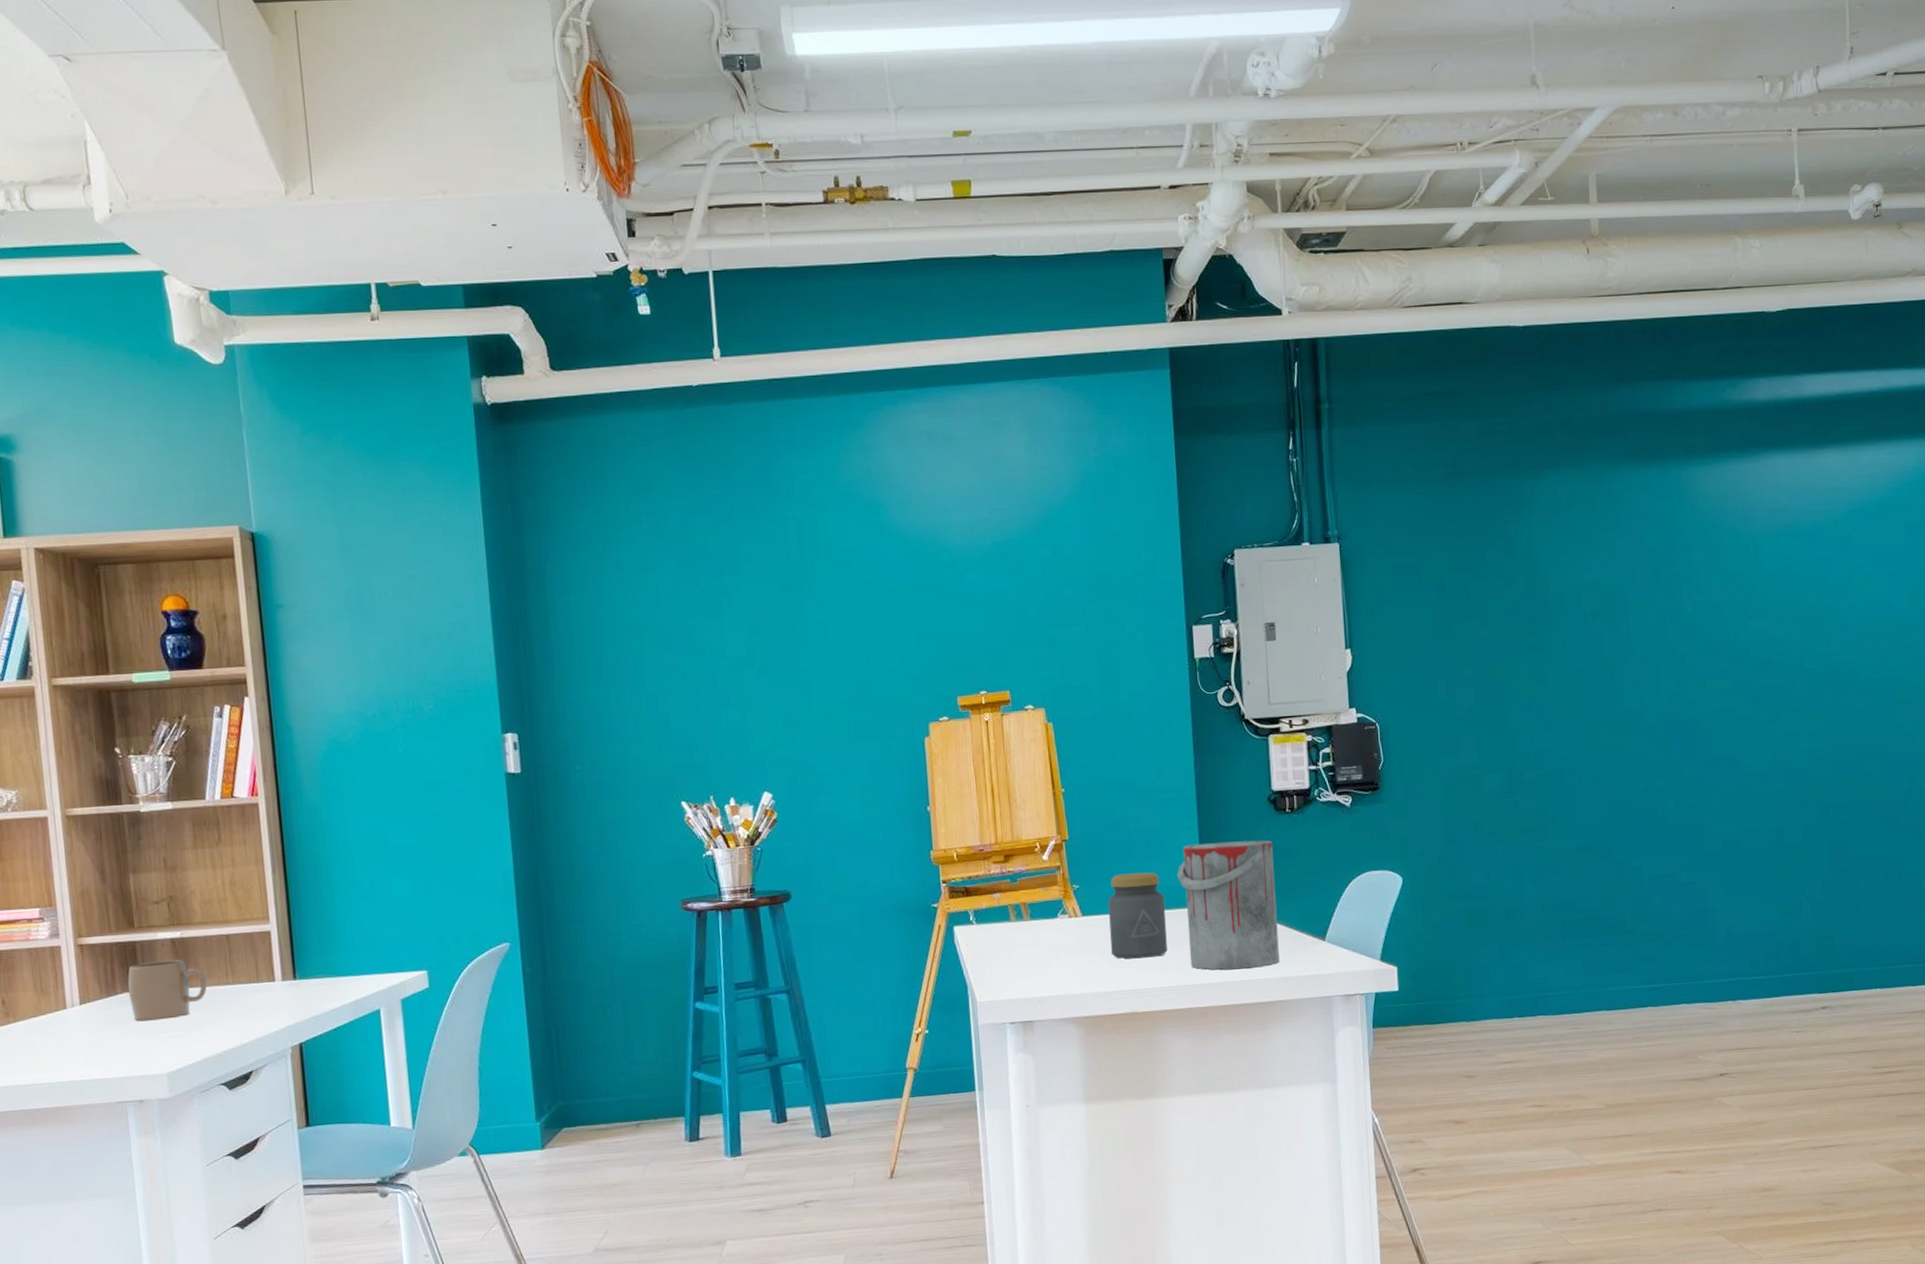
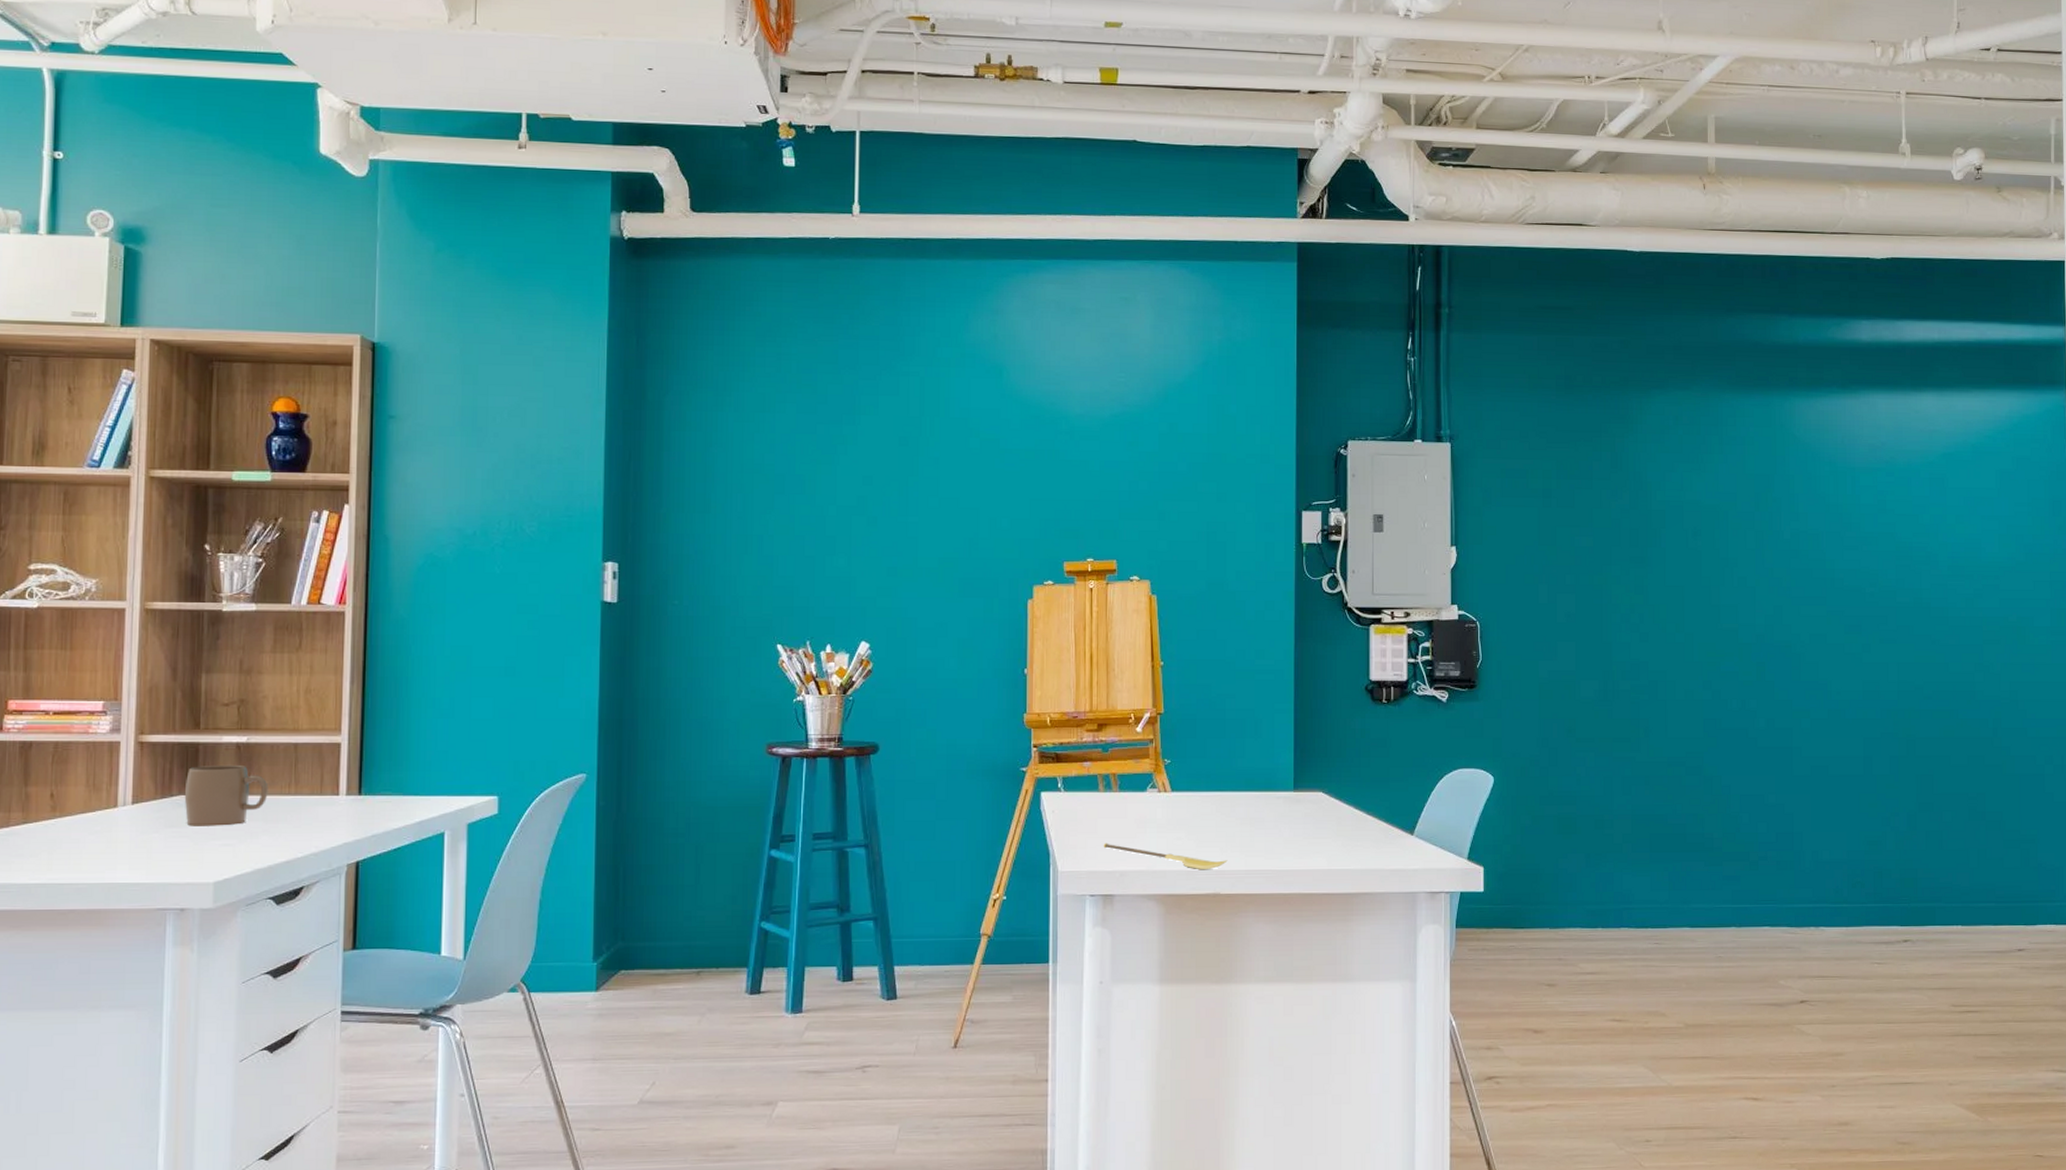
paintbrush: none [1019,971,1143,991] -> present [1103,843,1228,870]
jar: present [1108,872,1168,959] -> none [1197,752,1256,839]
paint can: present [1177,840,1280,970] -> none [1269,727,1367,858]

